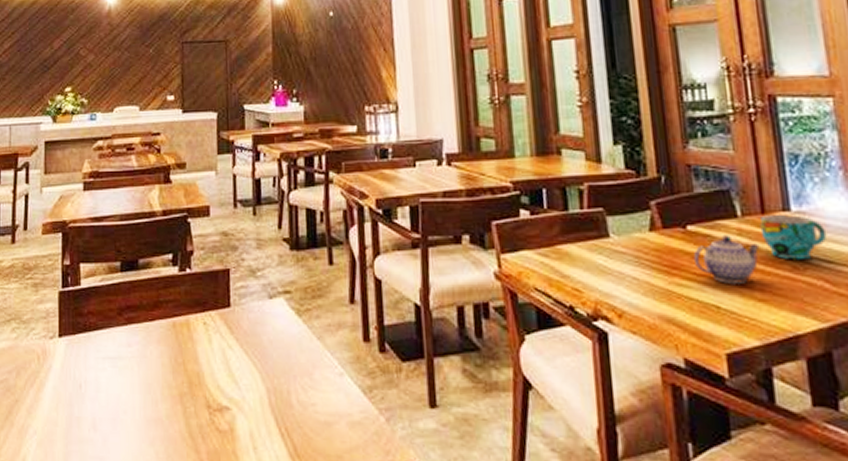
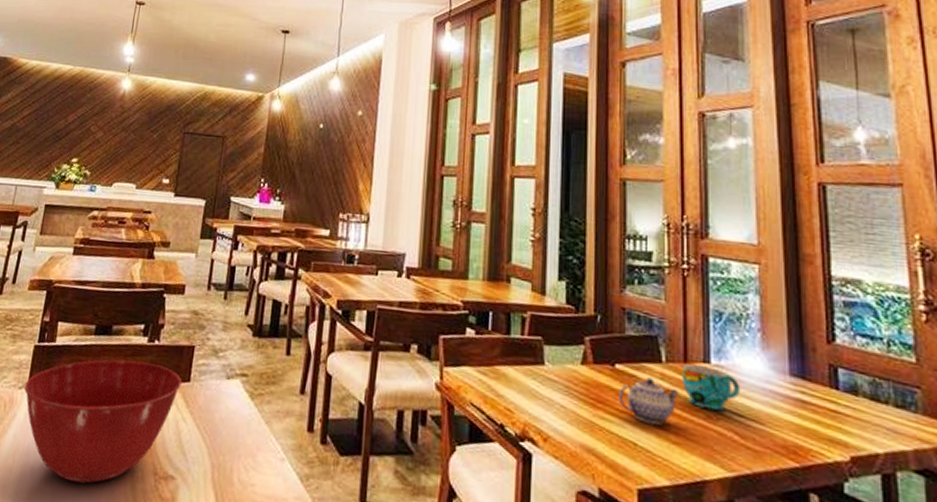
mixing bowl: none [55,292,221,427] -> present [24,359,182,484]

